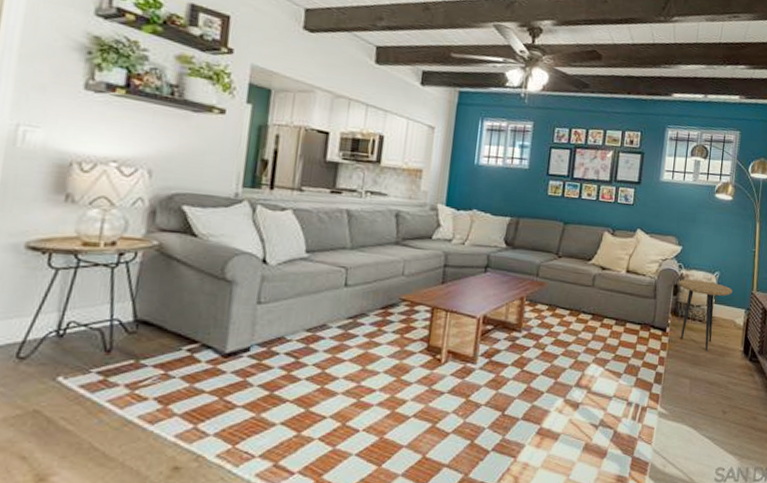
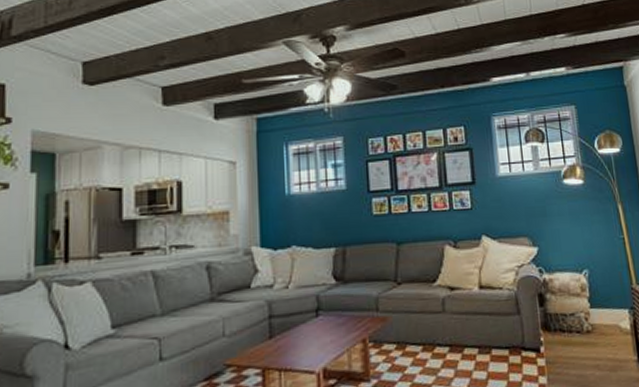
side table: present [678,279,733,351] -> none [543,282,609,368]

